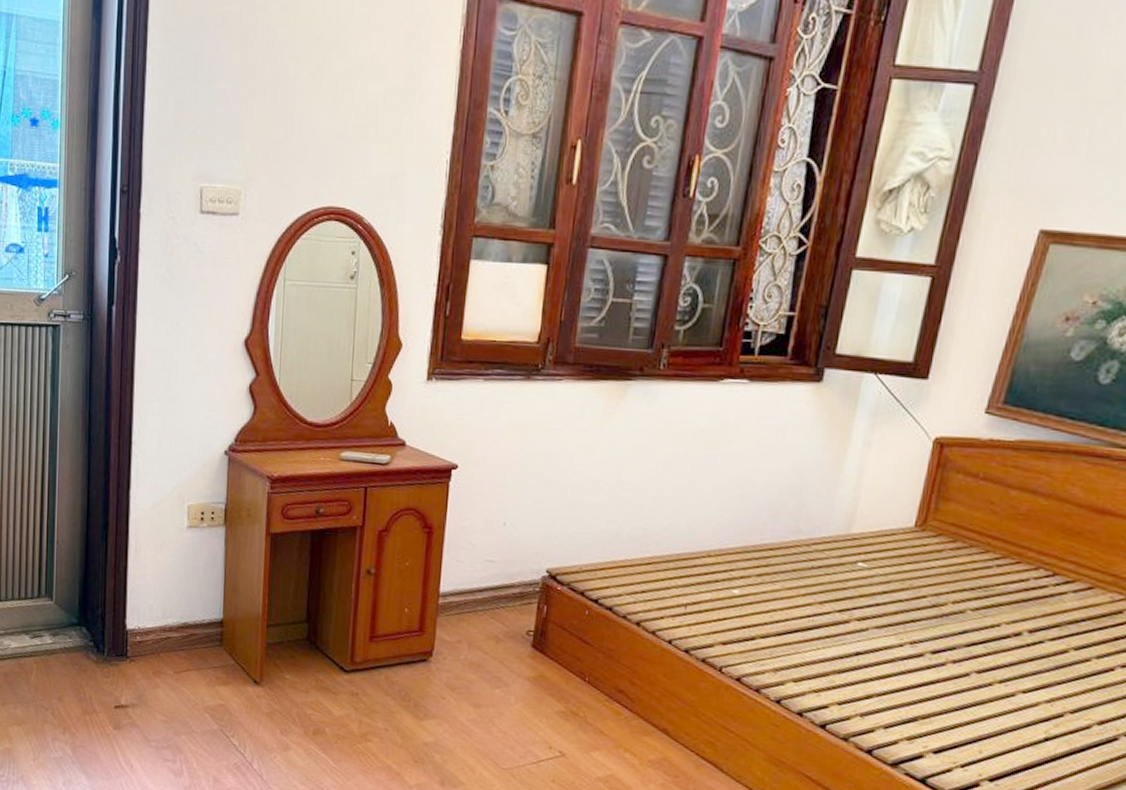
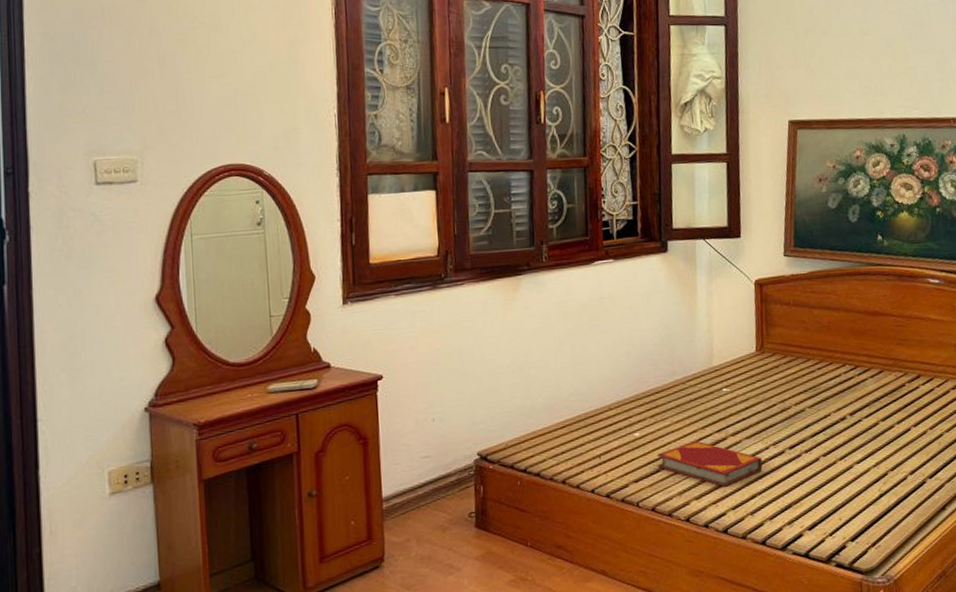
hardback book: none [753,614,891,677] -> present [657,440,763,487]

